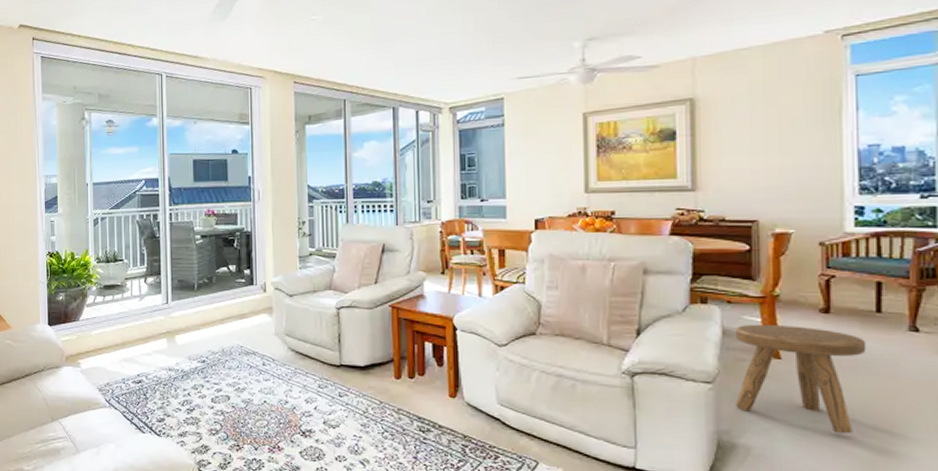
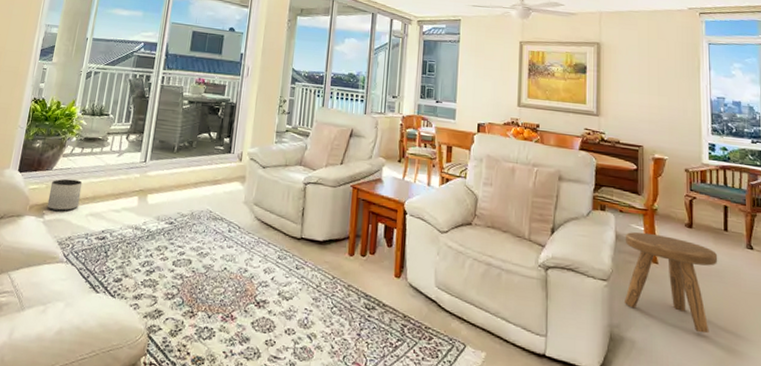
planter: none [80,328,111,359] -> present [47,178,83,211]

